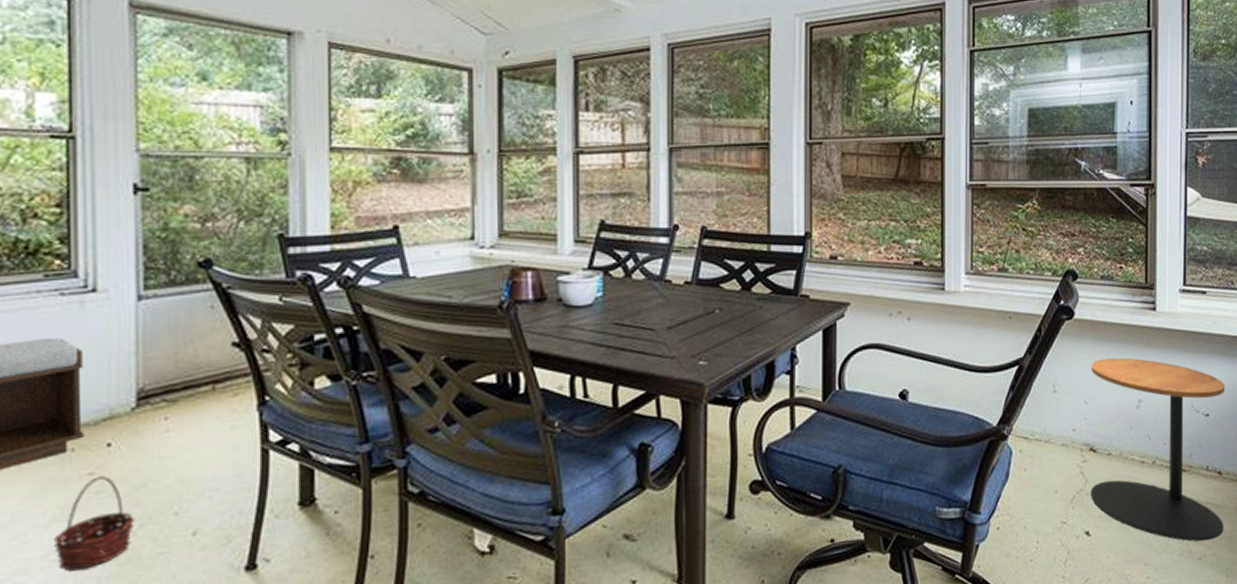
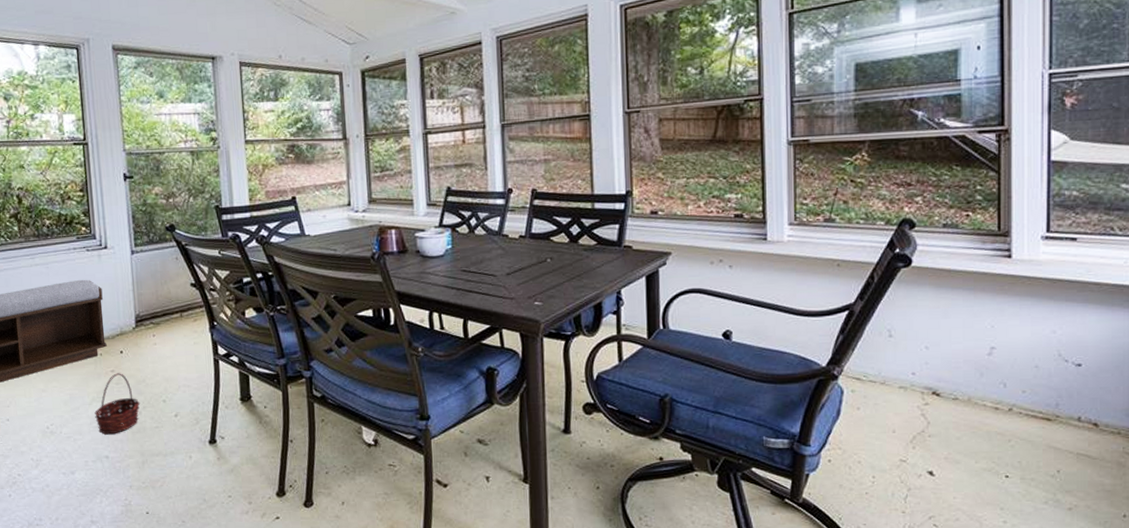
side table: present [1090,358,1225,541] -> none [933,305,1103,492]

